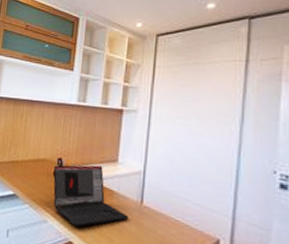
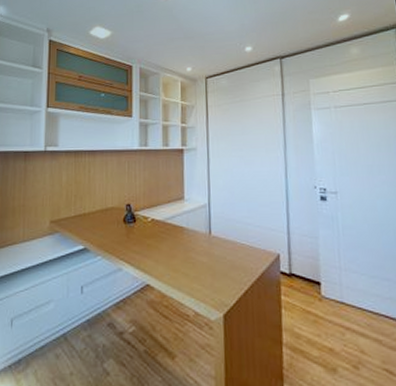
laptop: present [53,165,129,227] -> none [123,205,200,268]

